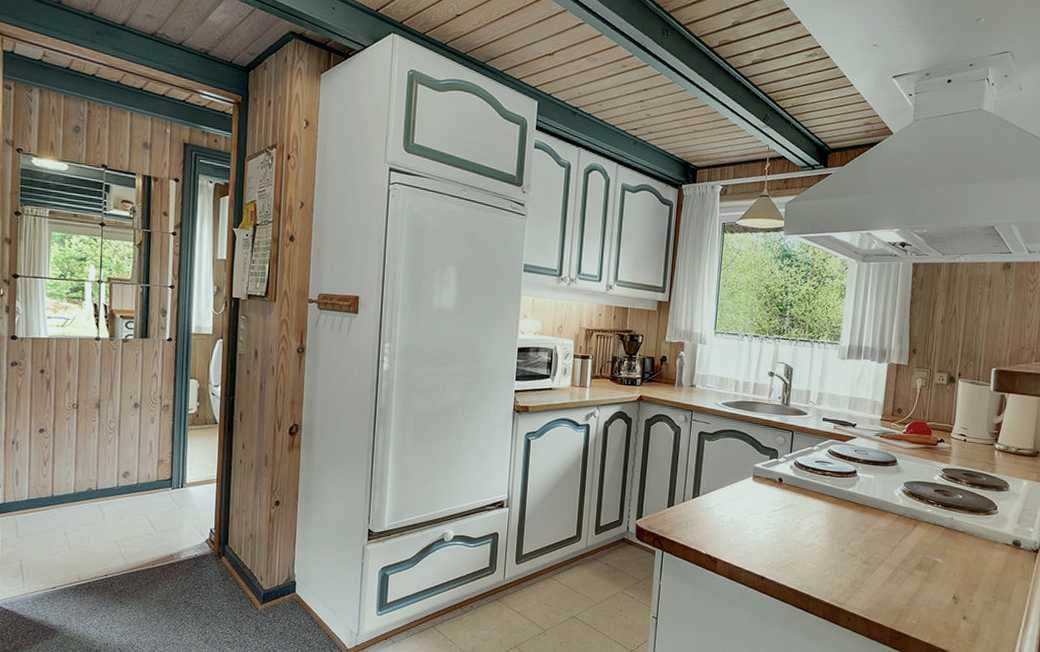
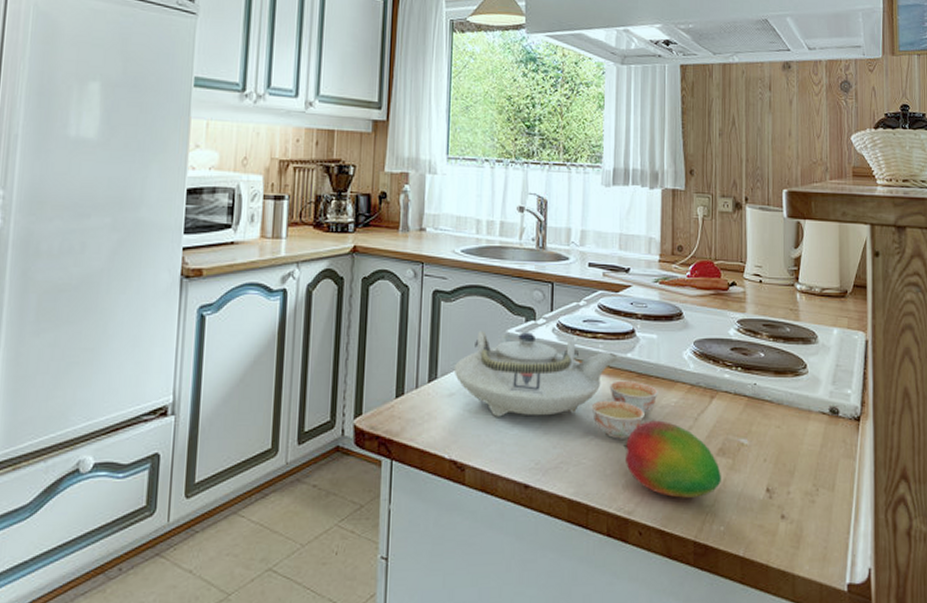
teapot: none [712,464,872,551] -> present [453,331,658,439]
fruit: none [840,539,917,598] -> present [623,420,721,498]

